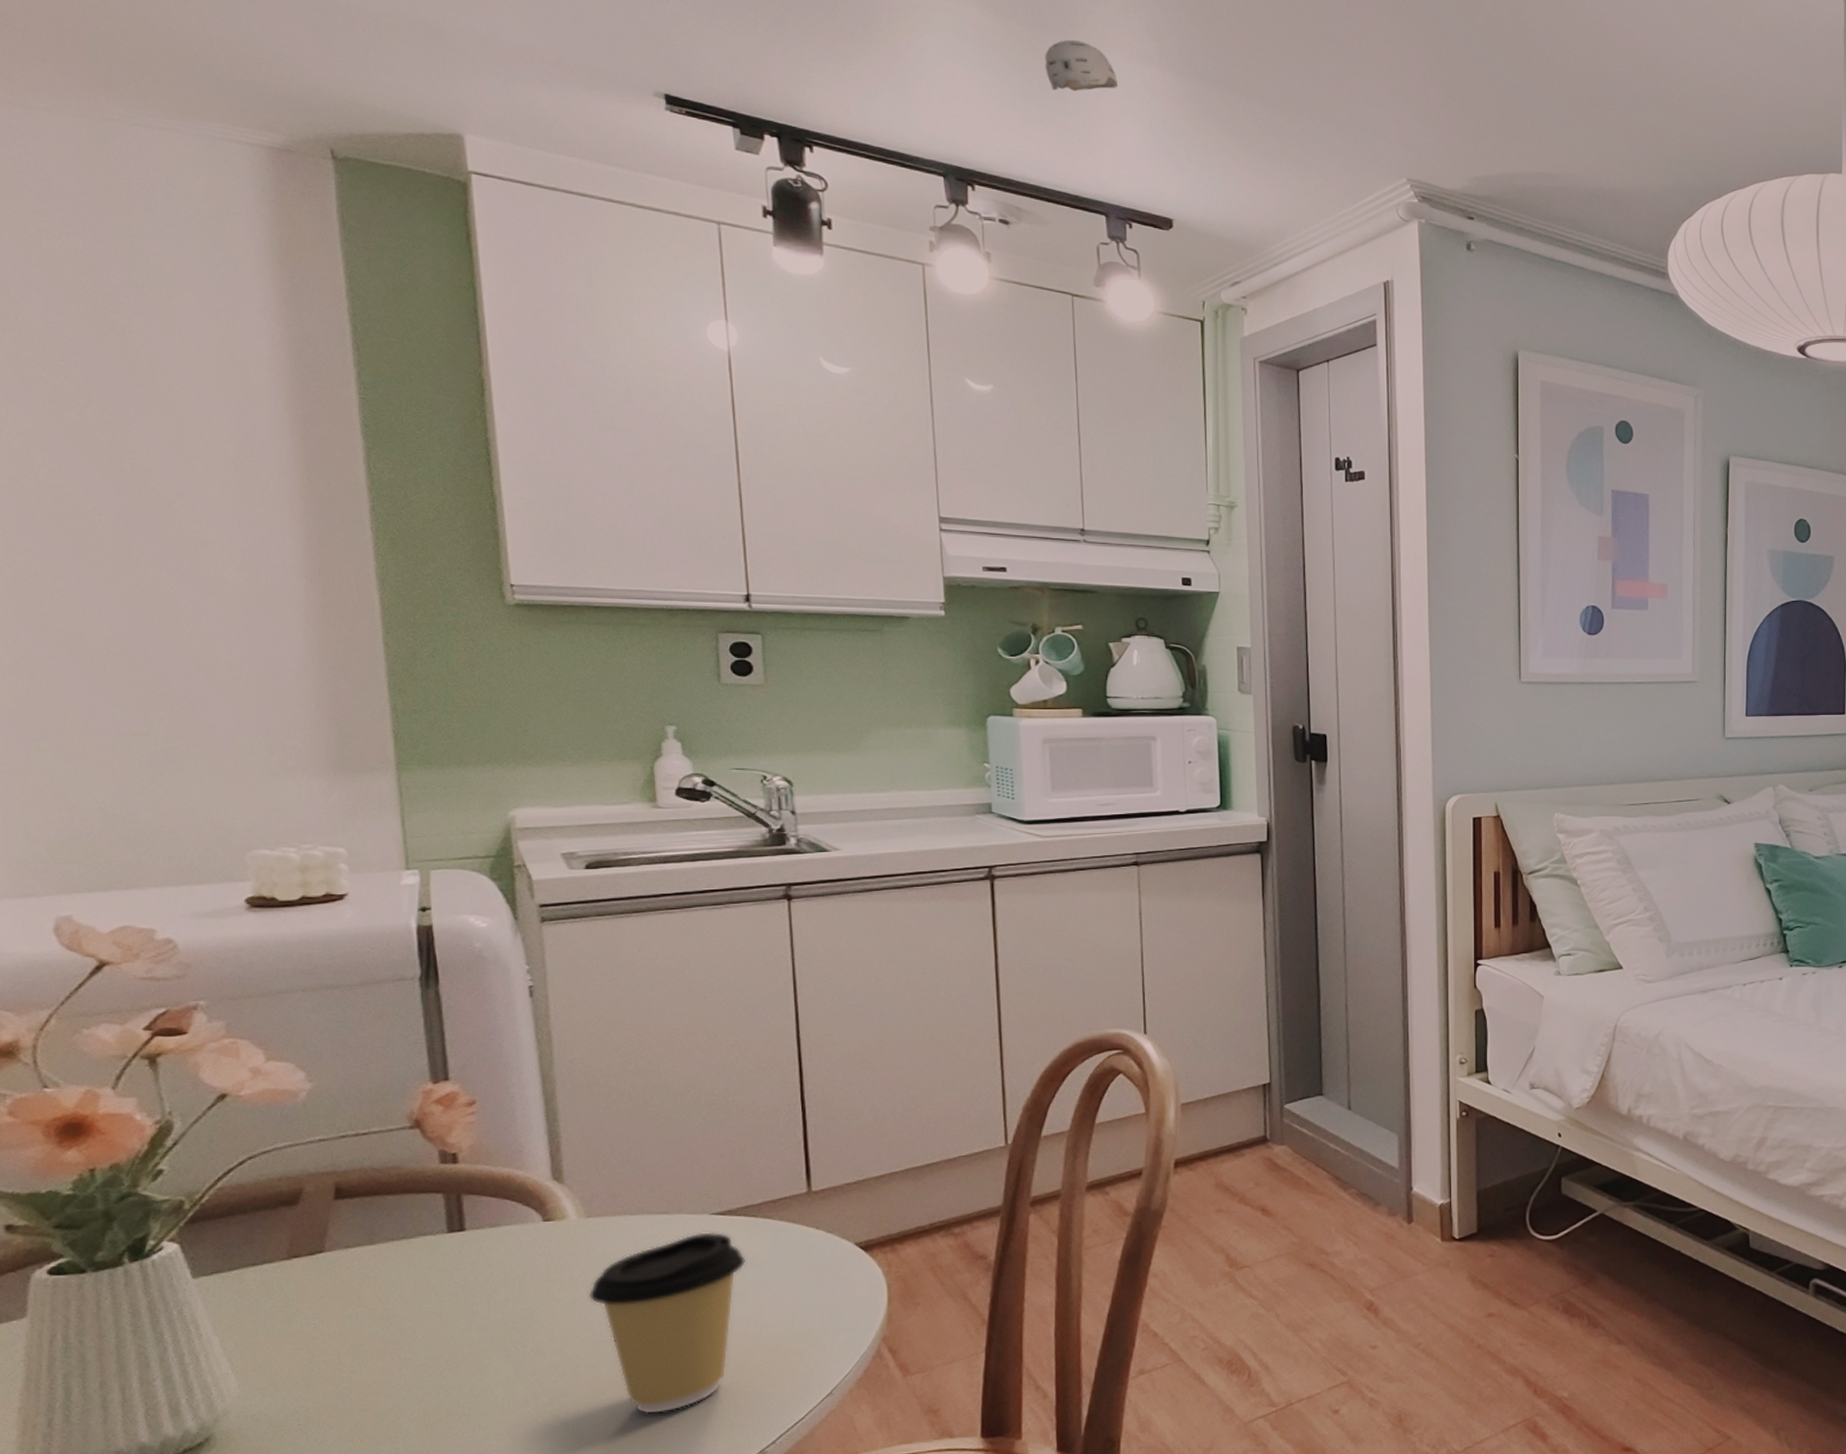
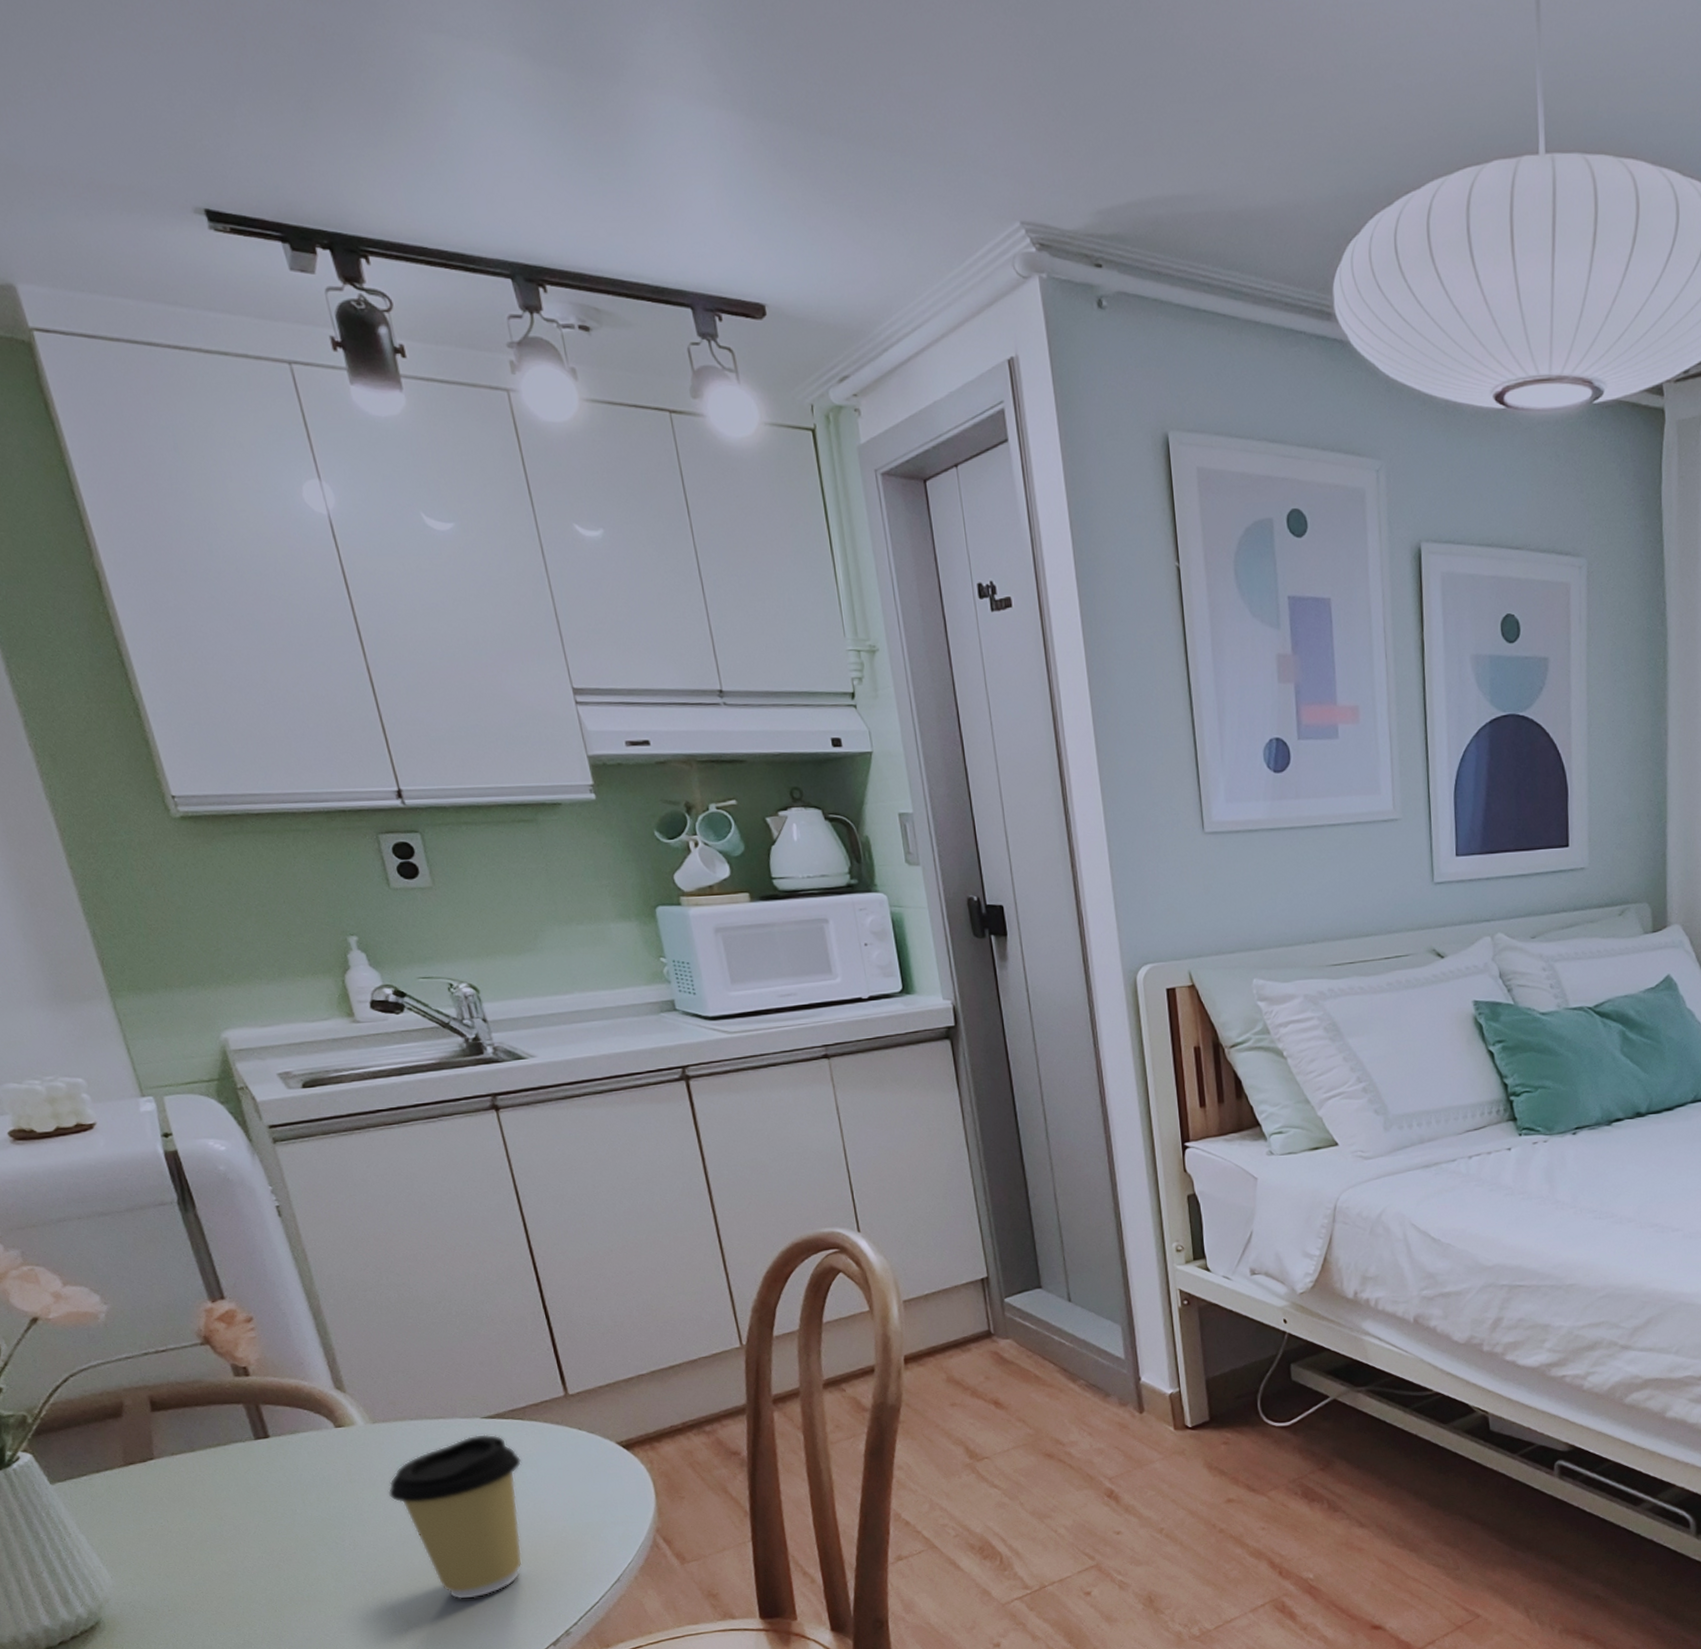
smoke detector: present [1045,40,1119,92] -> none [595,84,682,153]

